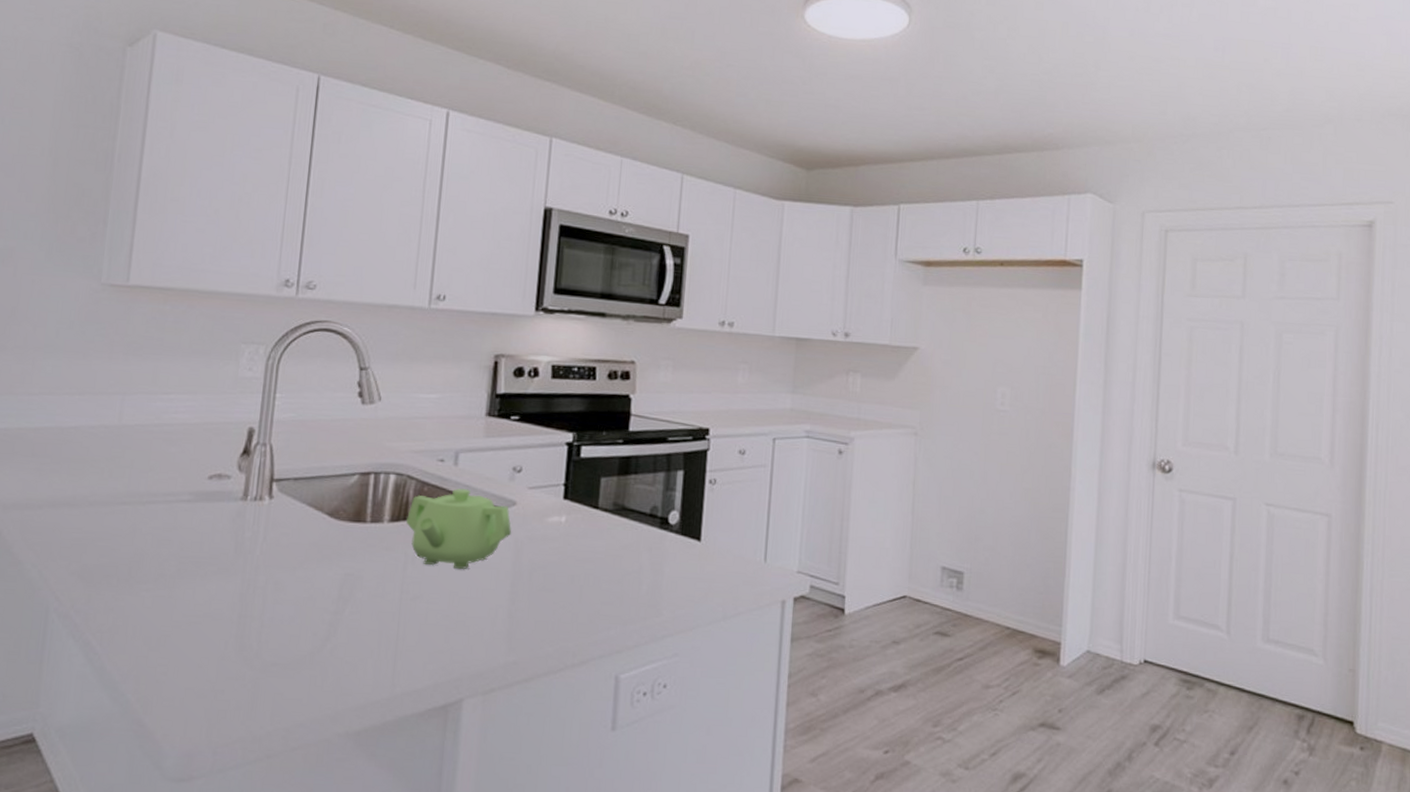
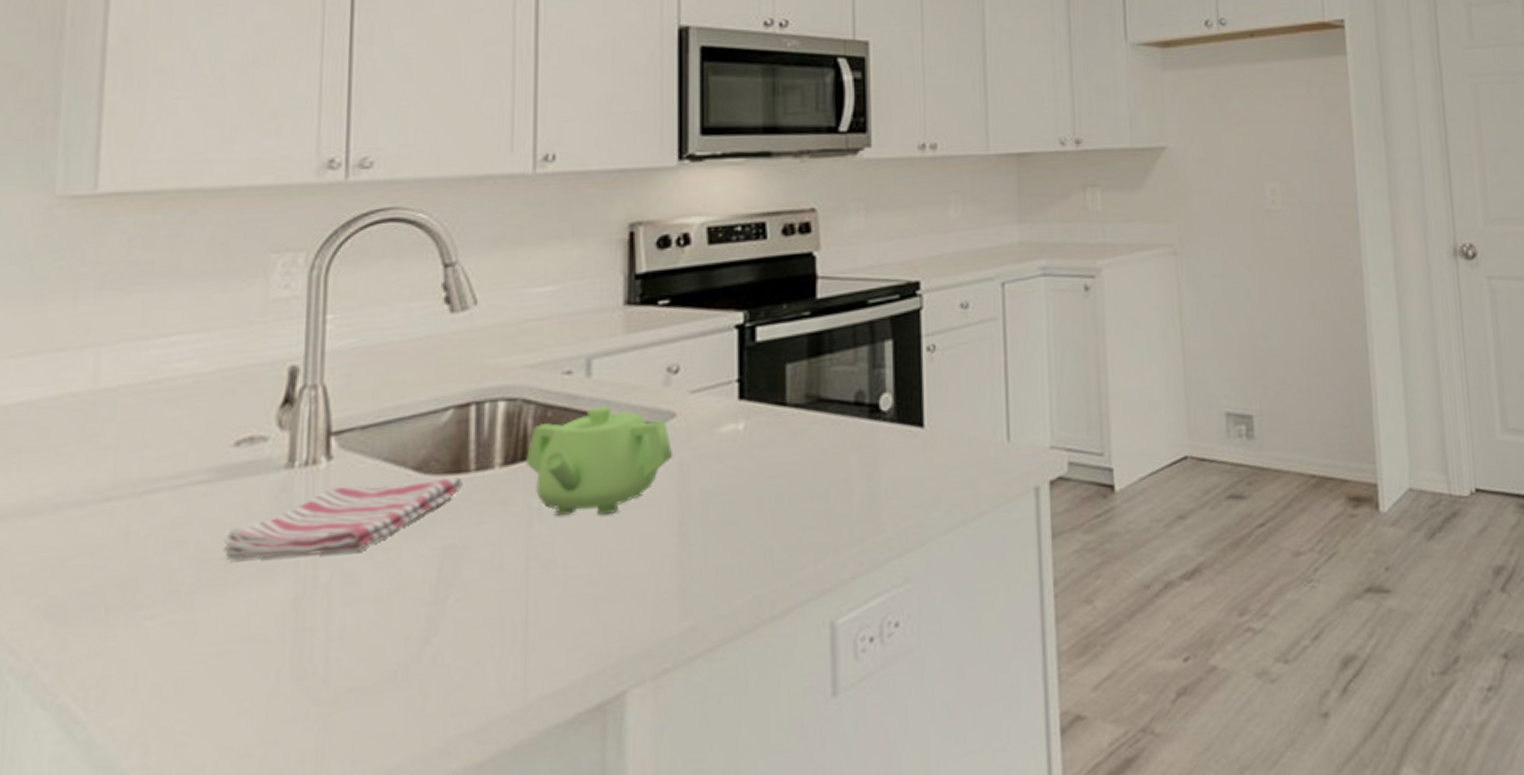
dish towel: none [196,519,361,568] -> present [223,477,463,561]

